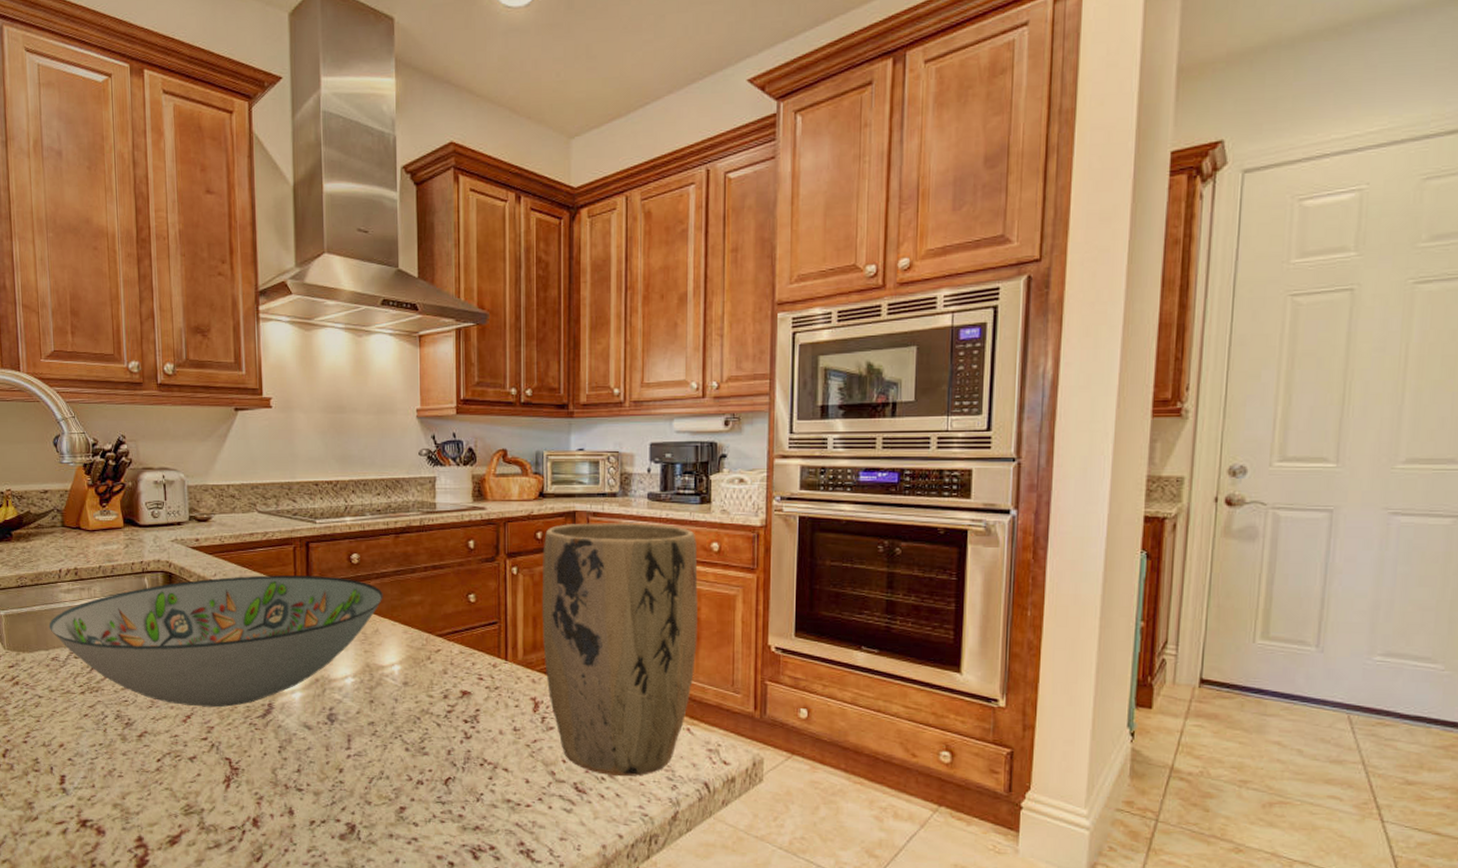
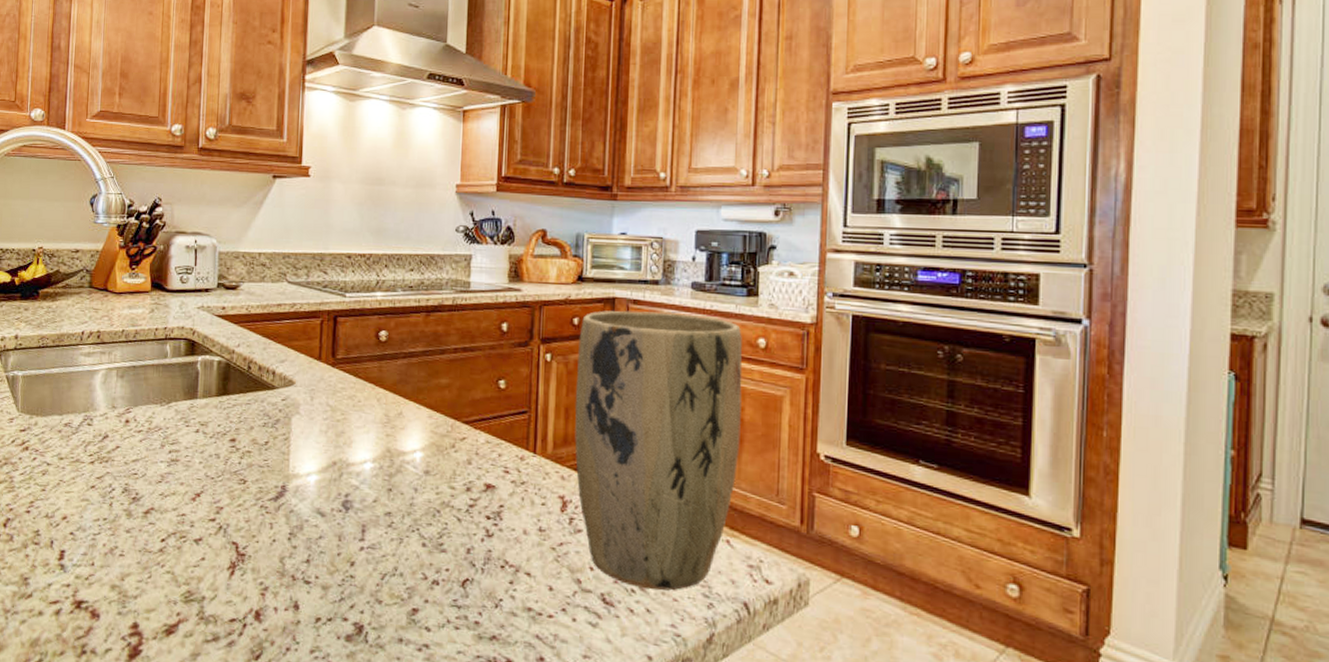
decorative bowl: present [49,575,383,708] -> none [65,348,410,487]

